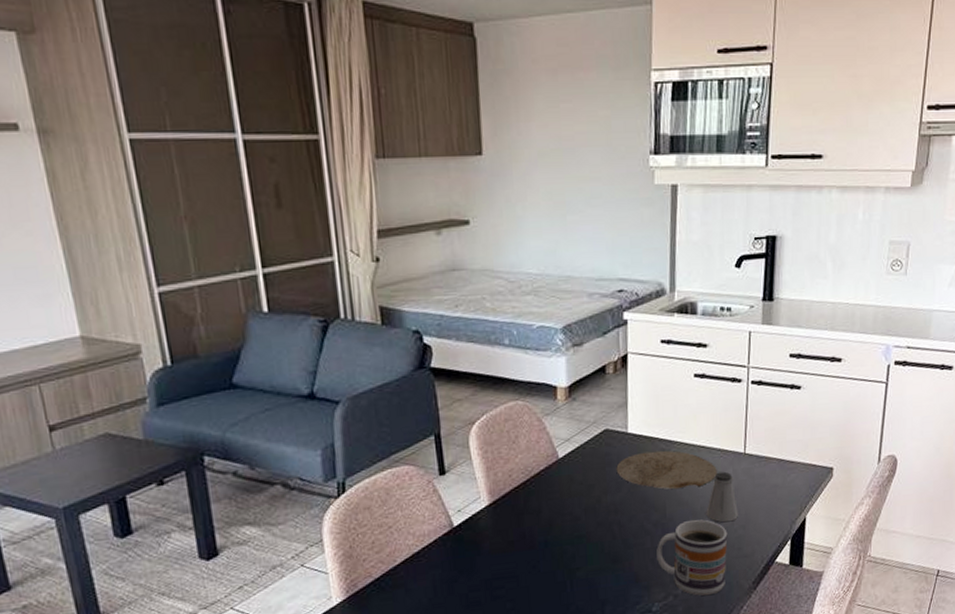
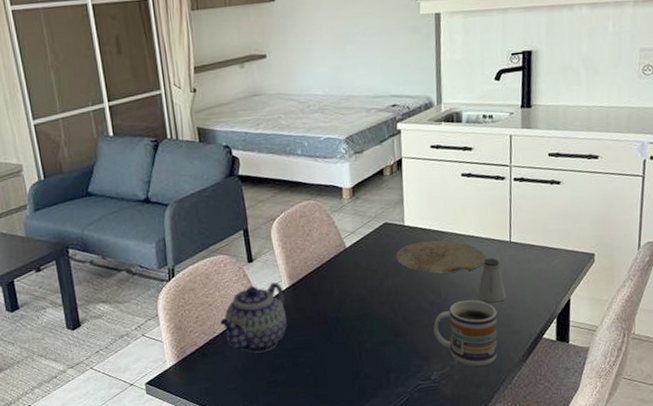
teapot: none [402,499,485,586] -> present [220,282,287,353]

